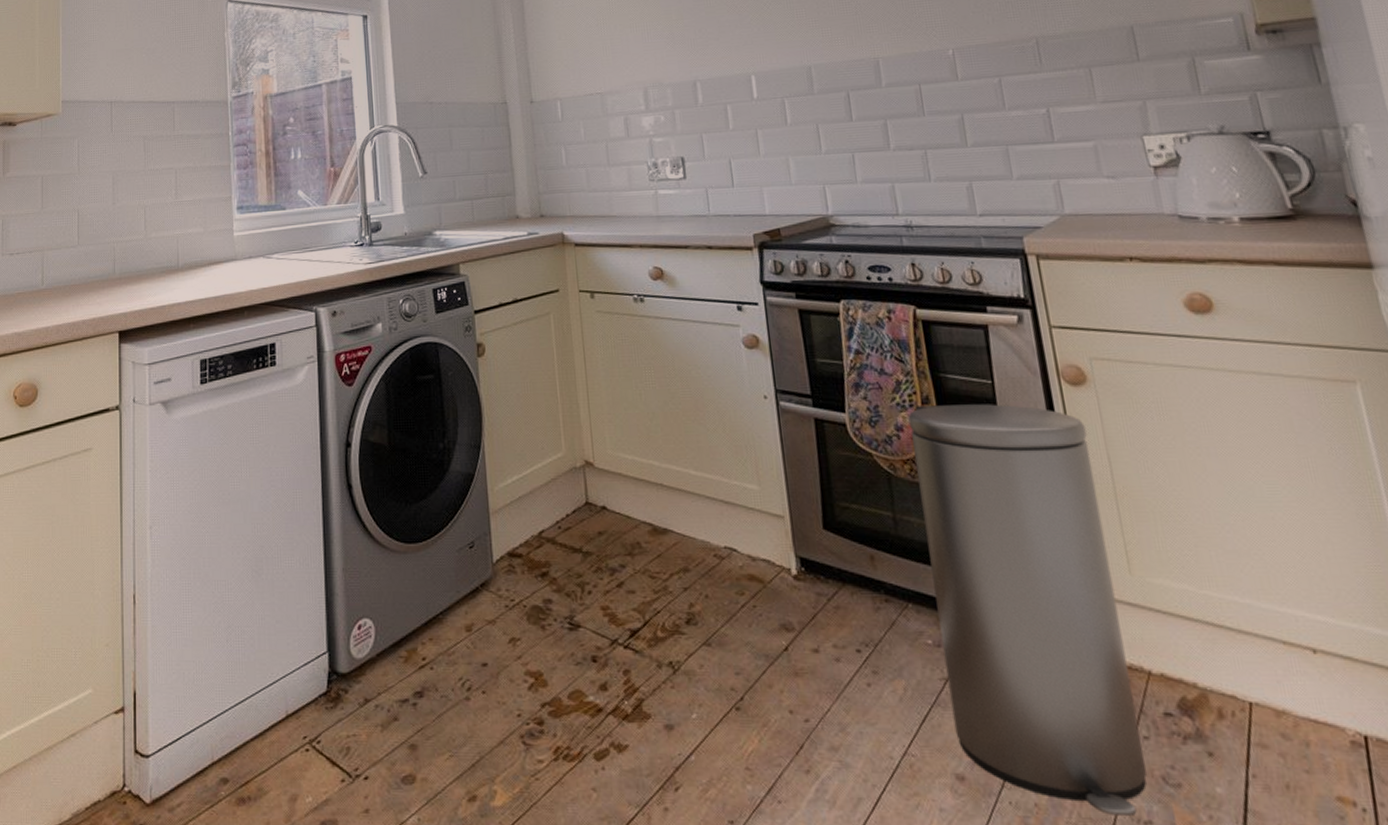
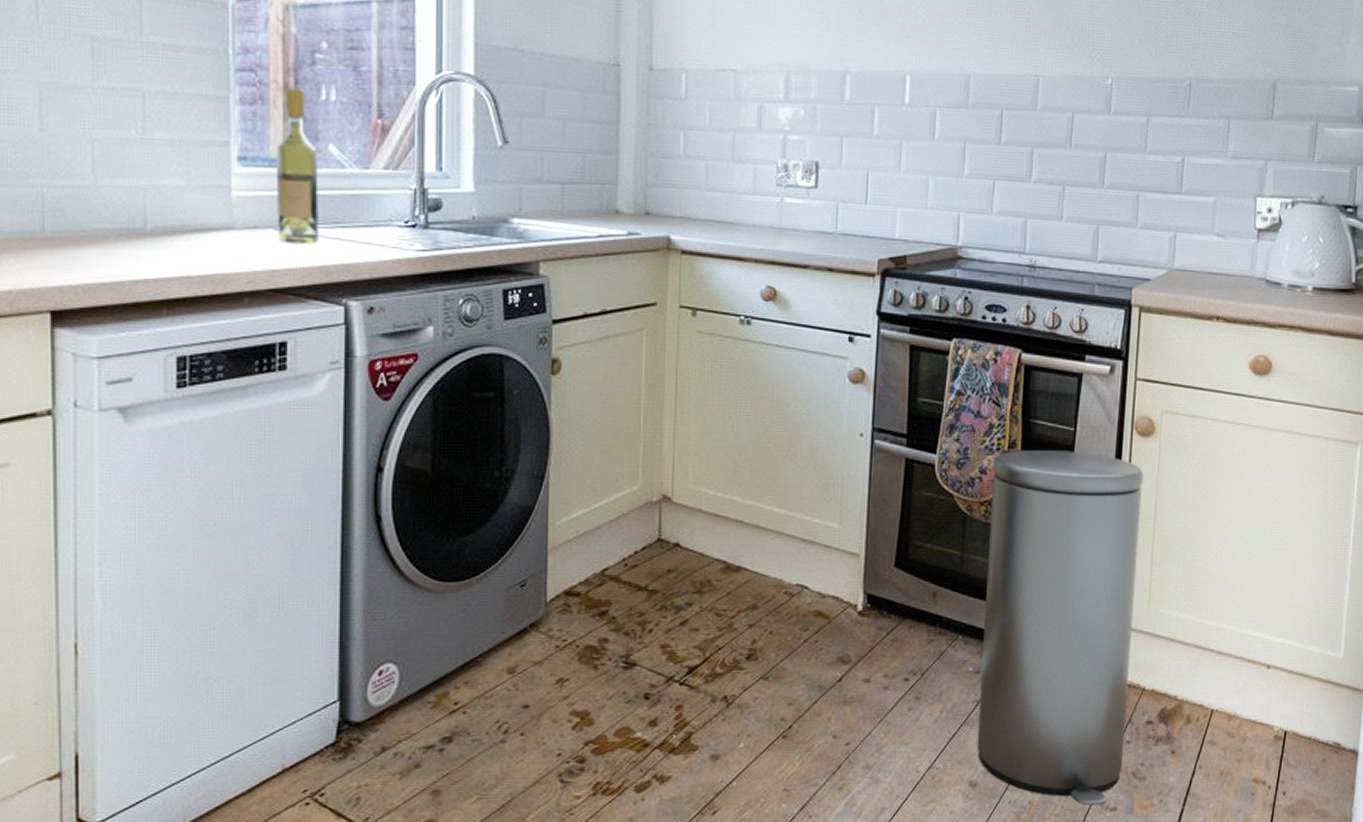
bottle: none [262,153,294,268] -> present [275,88,319,245]

